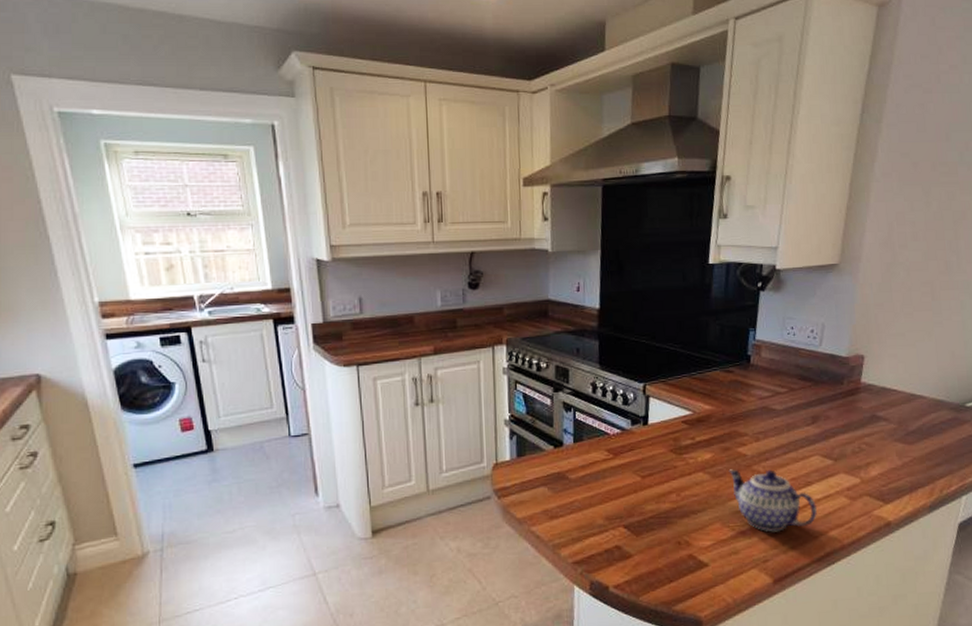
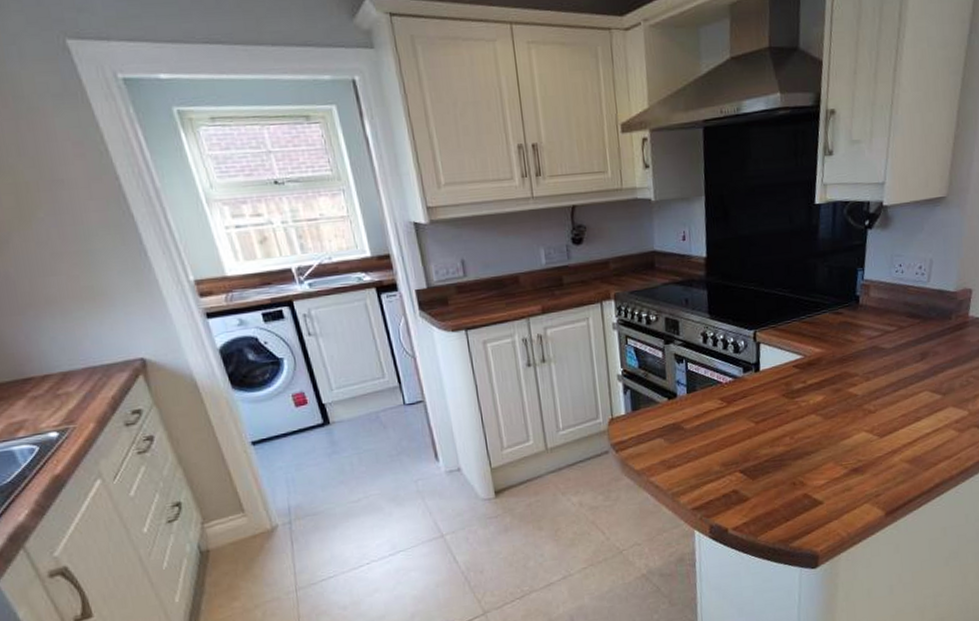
teapot: present [729,469,818,532] -> none [840,407,927,468]

